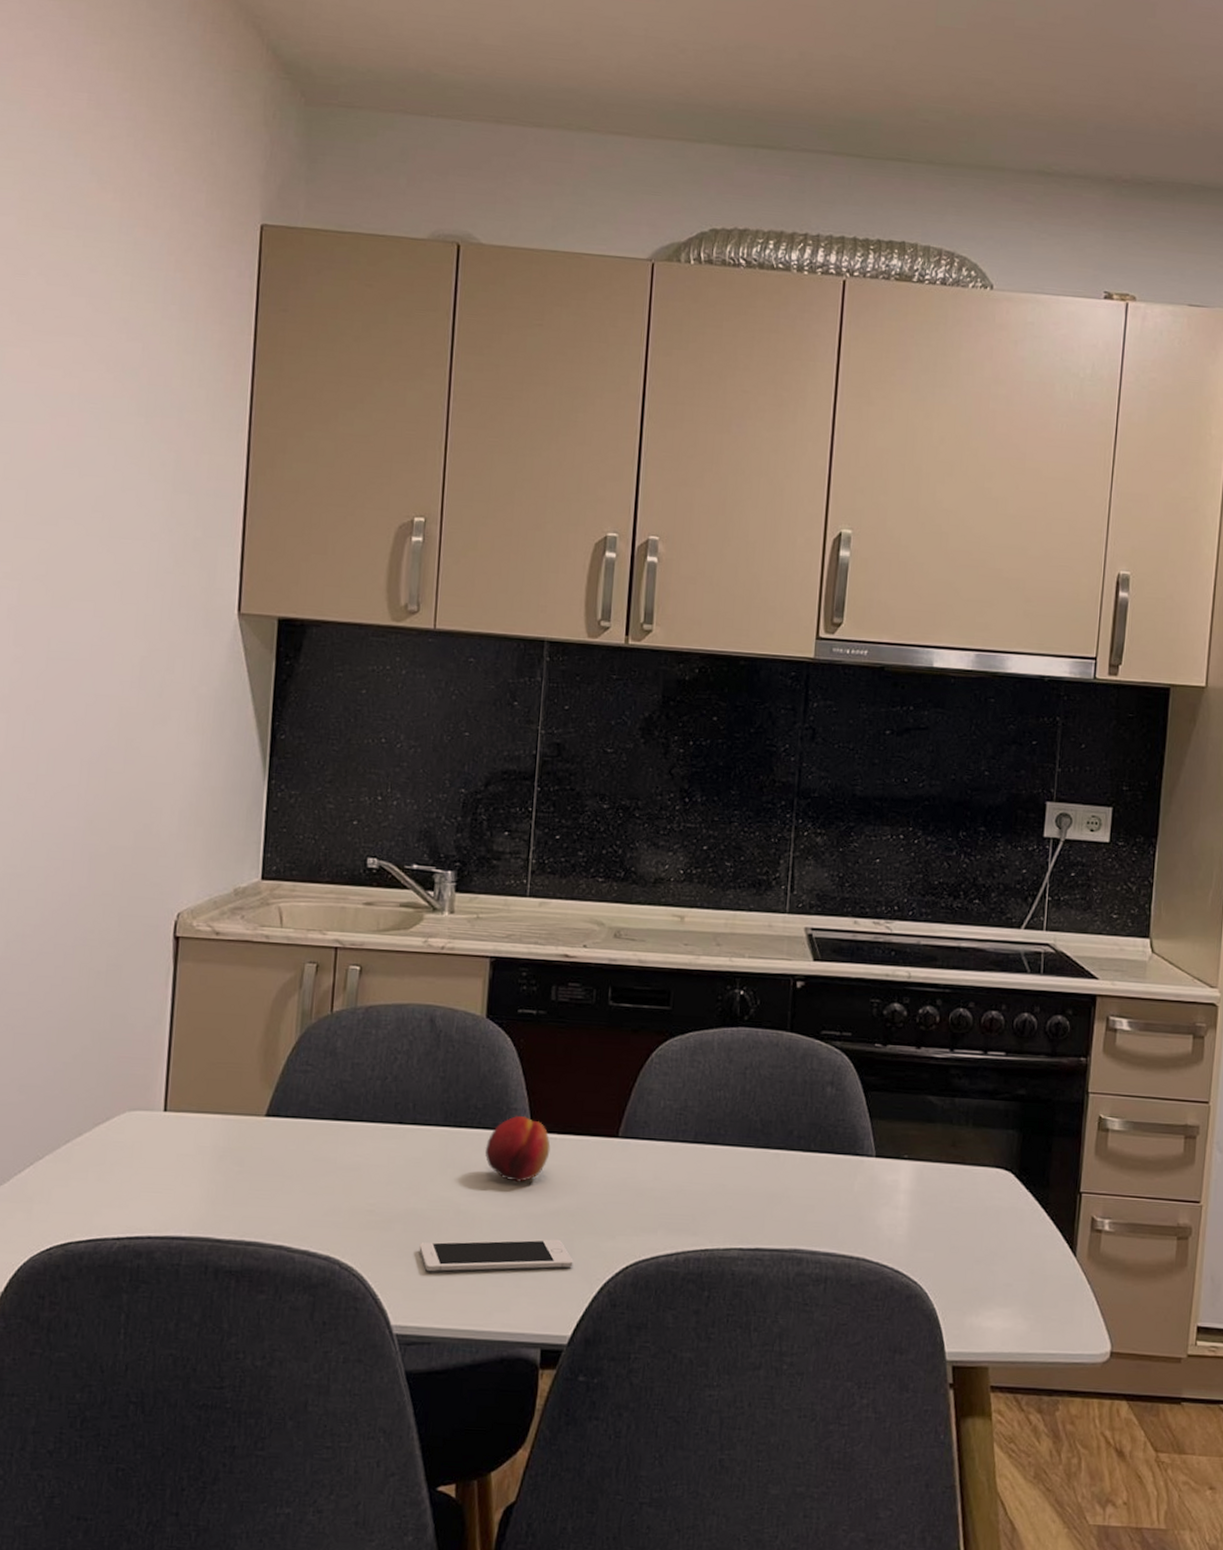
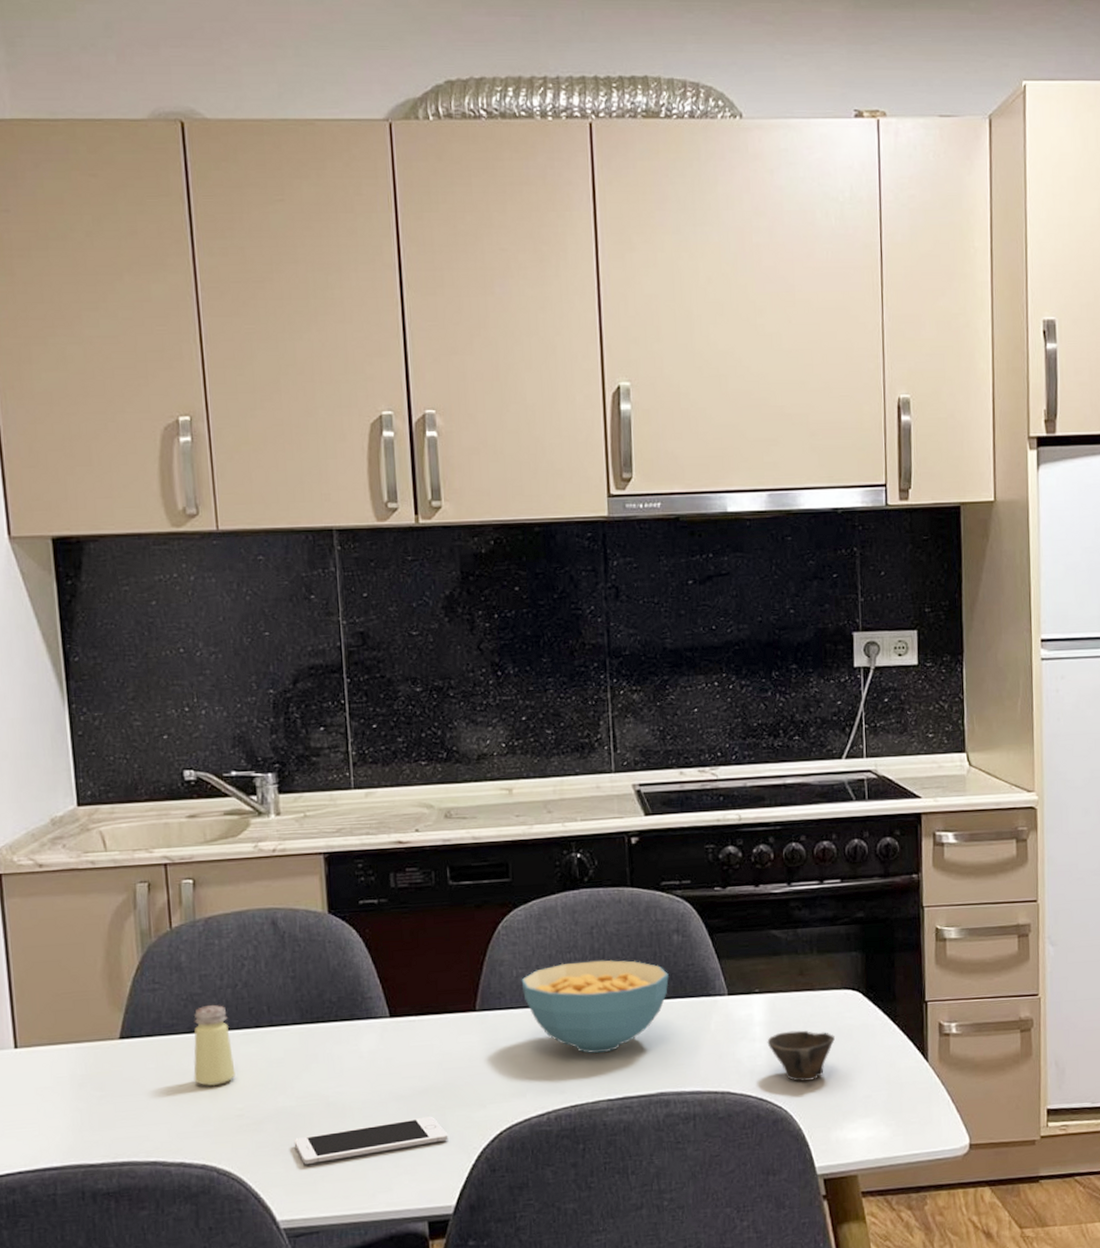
saltshaker: none [331,1094,373,1178] -> present [193,1004,236,1087]
fruit: present [484,1115,551,1183] -> none [345,1003,411,1068]
cereal bowl: none [667,1100,817,1199] -> present [521,960,669,1053]
cup: none [910,1203,981,1259] -> present [767,1030,835,1082]

